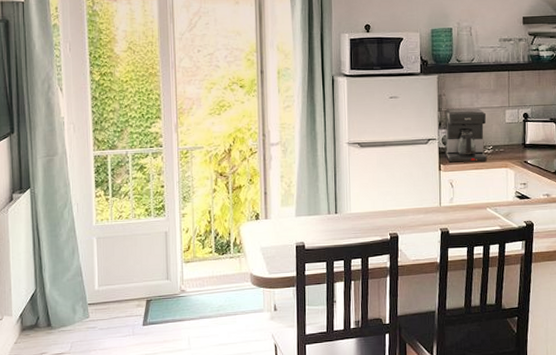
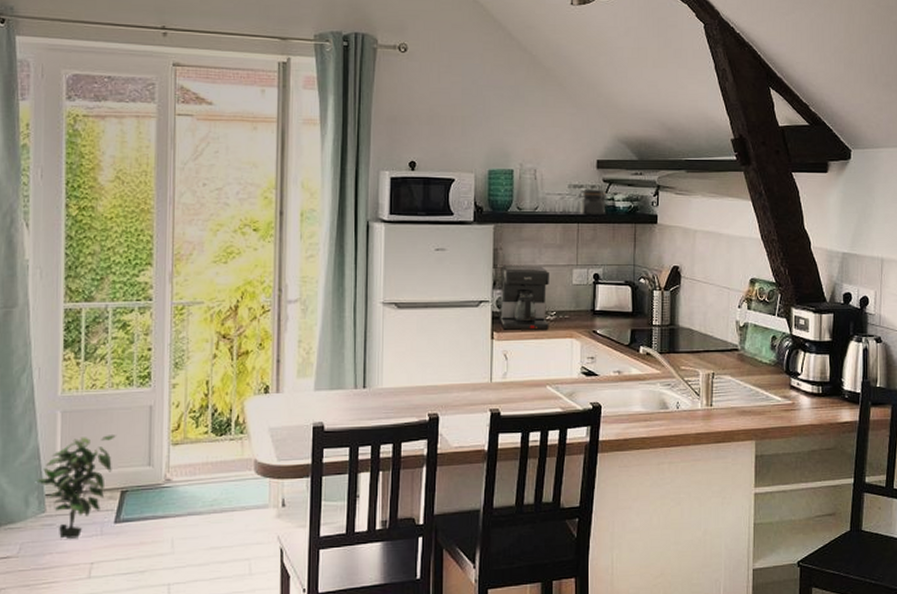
potted plant: none [81,255,140,339] -> present [37,435,116,539]
jar: none [507,42,533,65] -> present [578,189,607,216]

